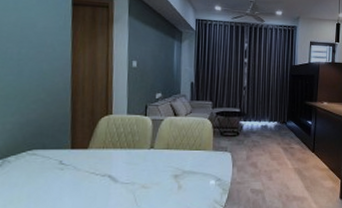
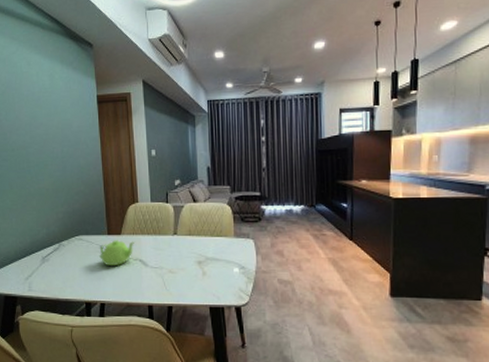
teapot: none [58,155,104,183] -> present [99,240,134,265]

